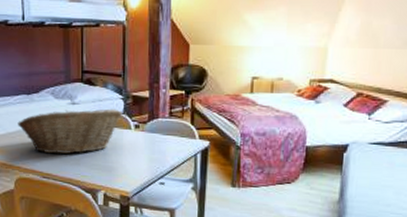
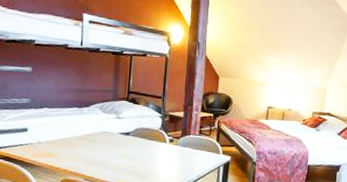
fruit basket: present [18,108,122,154] -> none [67,123,160,161]

